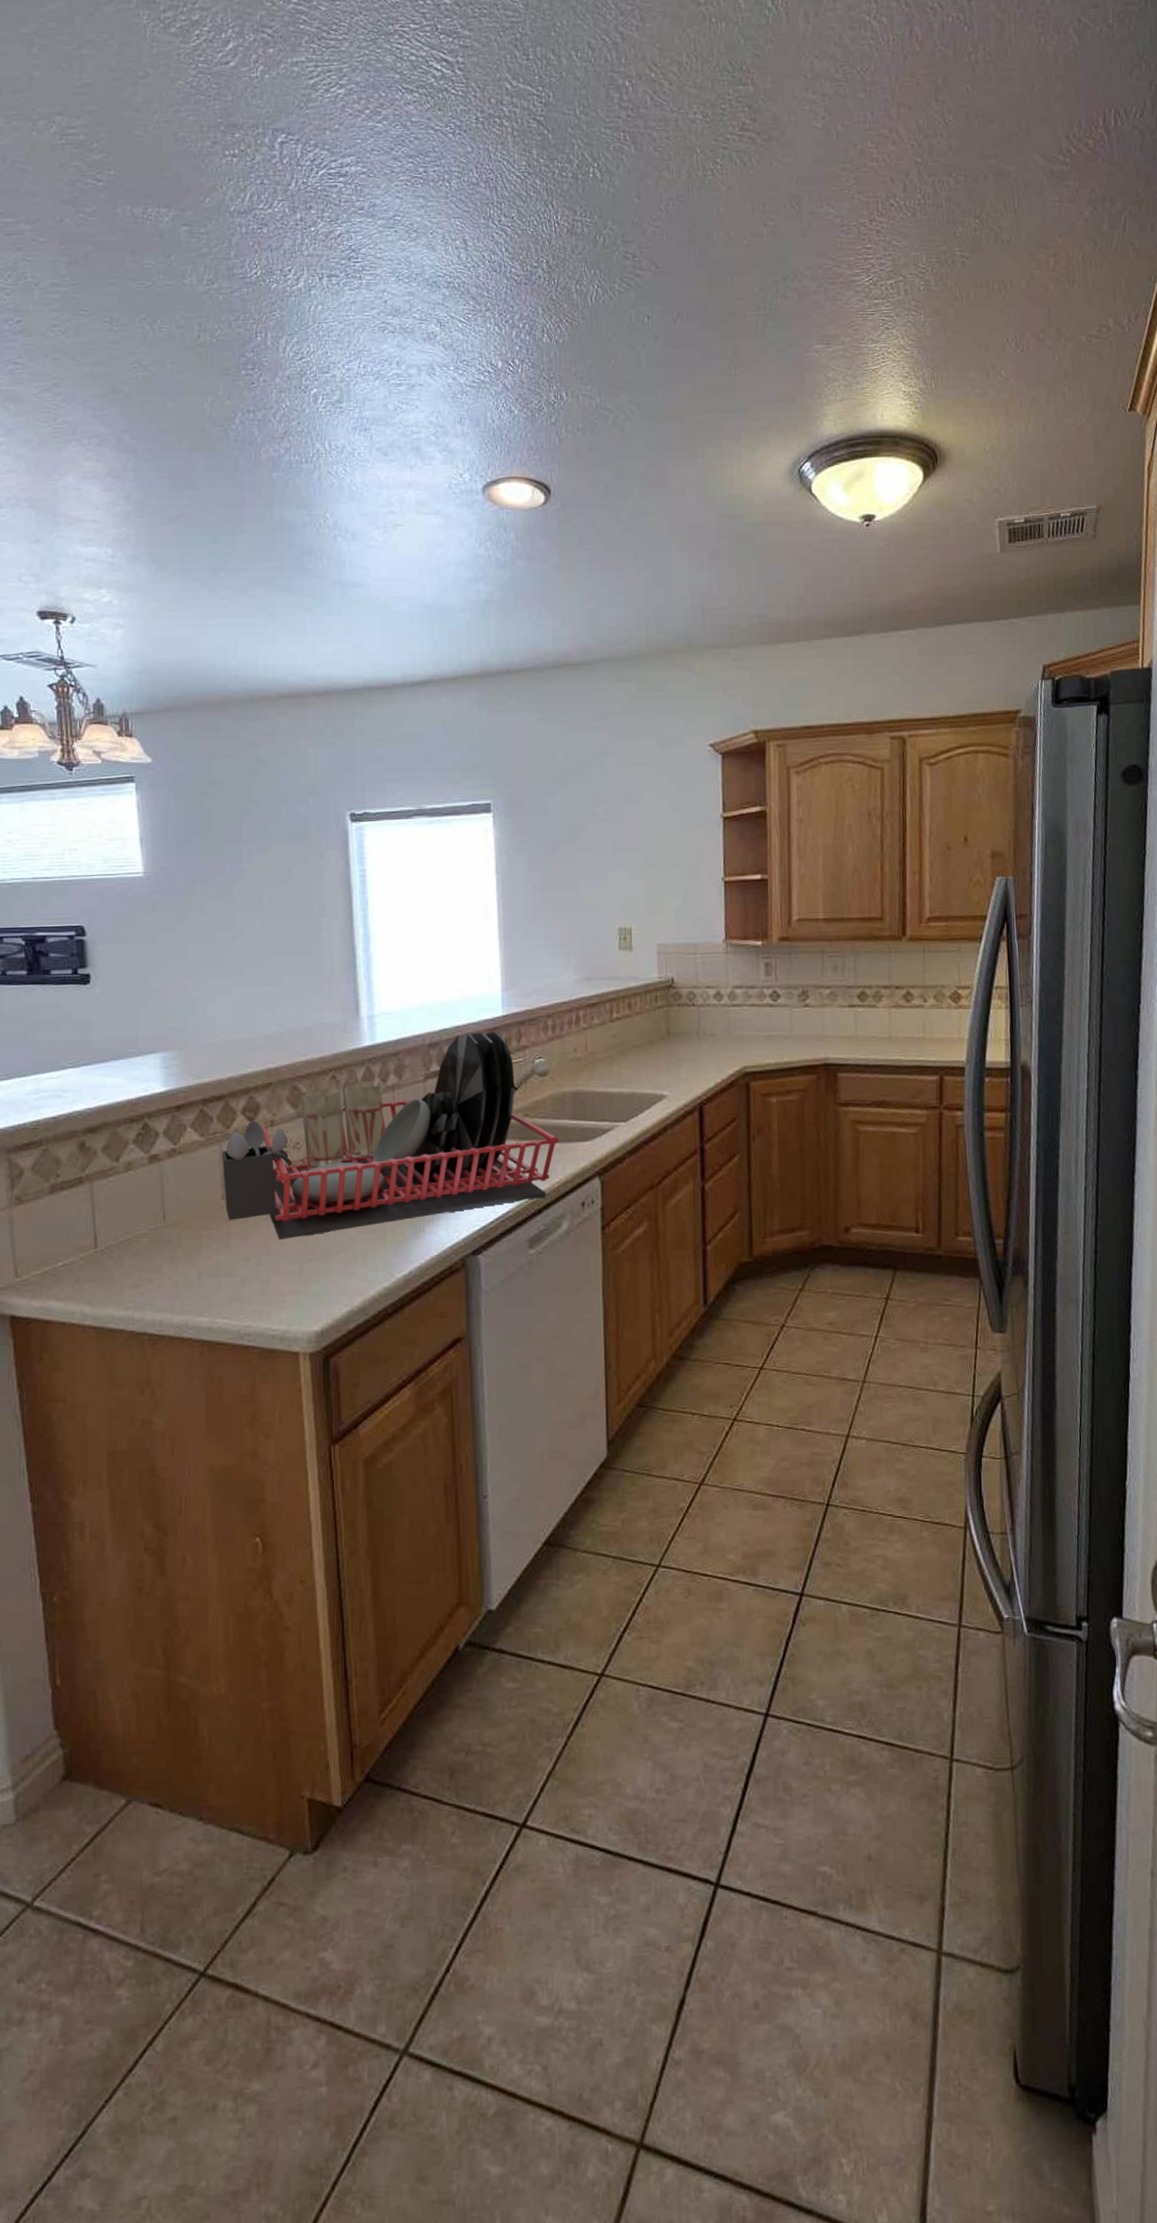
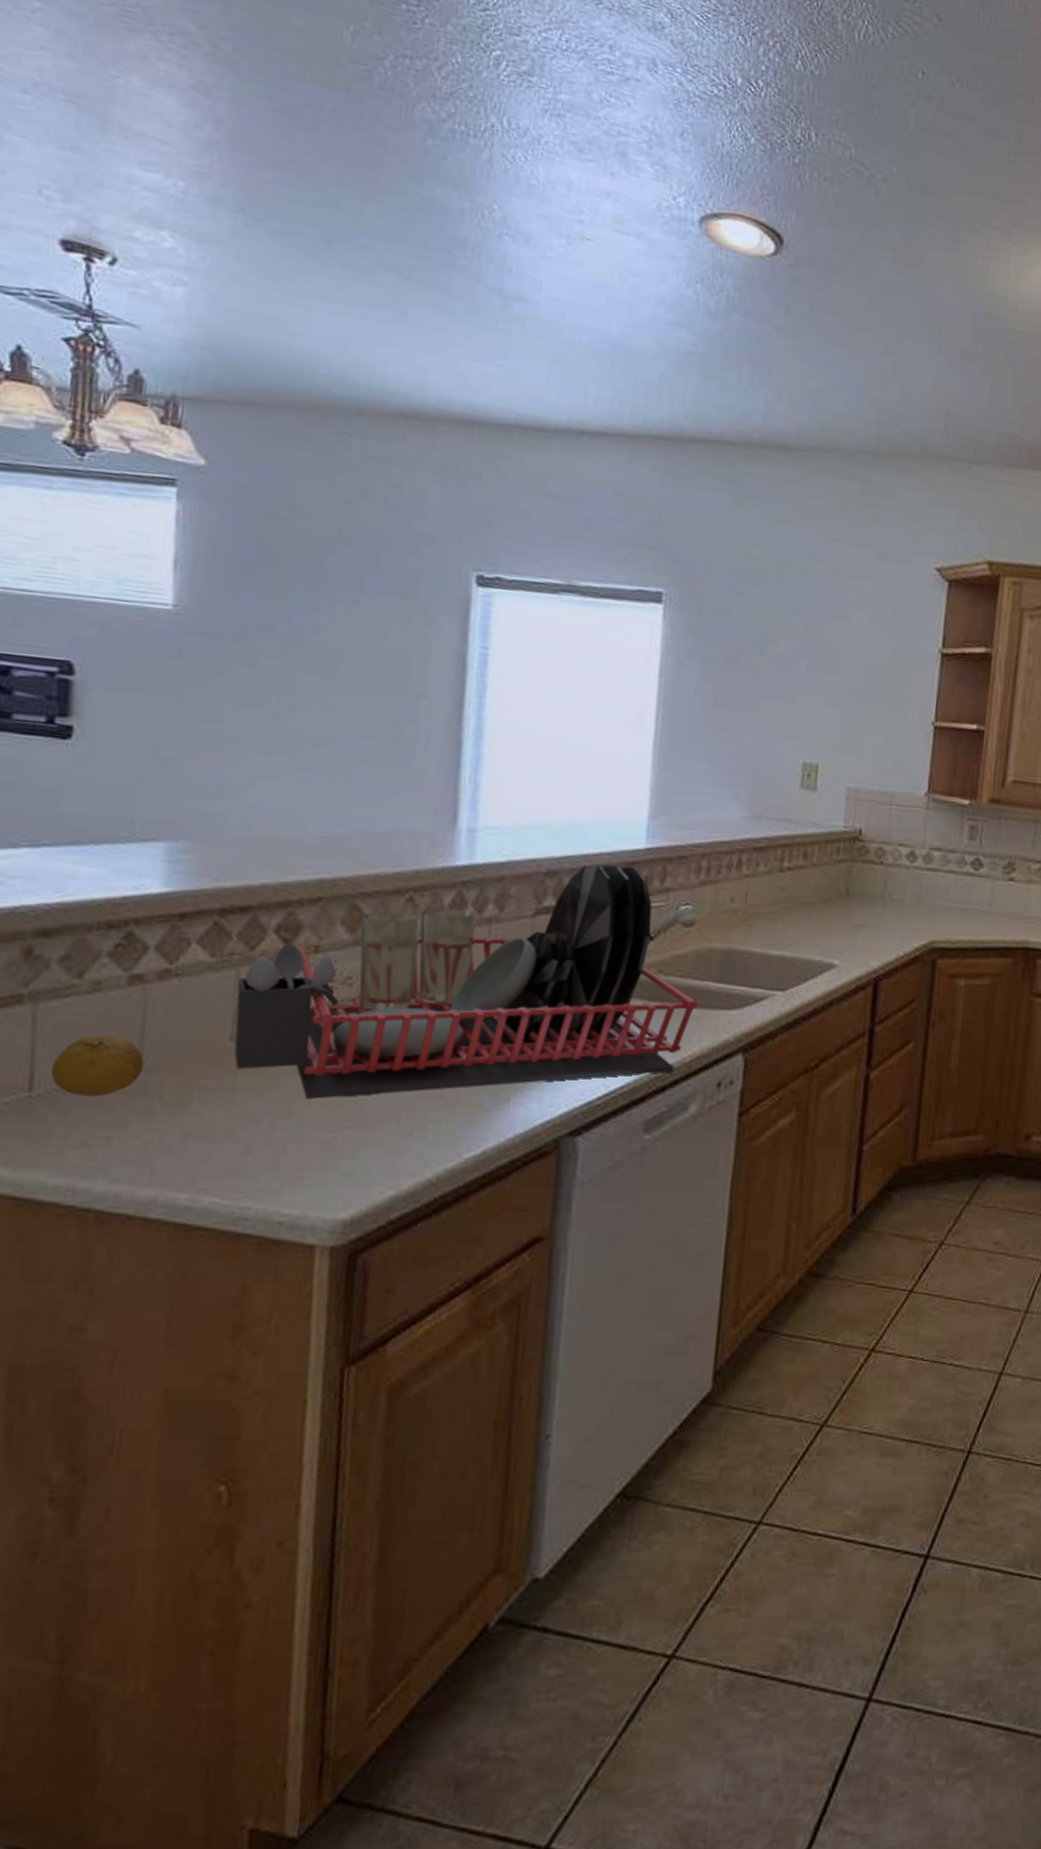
fruit: none [107,1202,167,1249] -> present [50,1035,145,1097]

